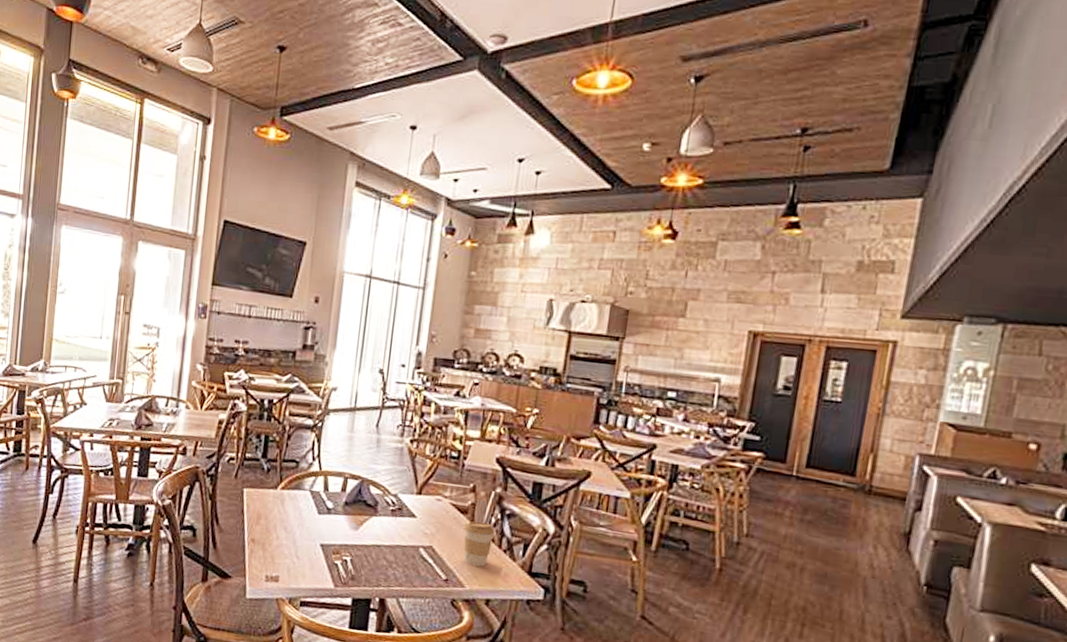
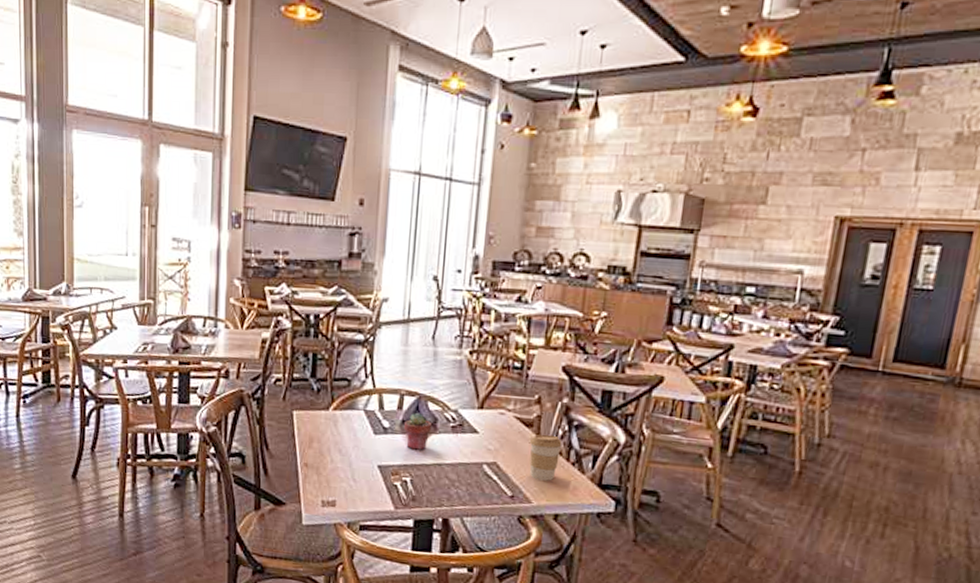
potted succulent: none [346,495,373,532] -> present [403,412,432,450]

